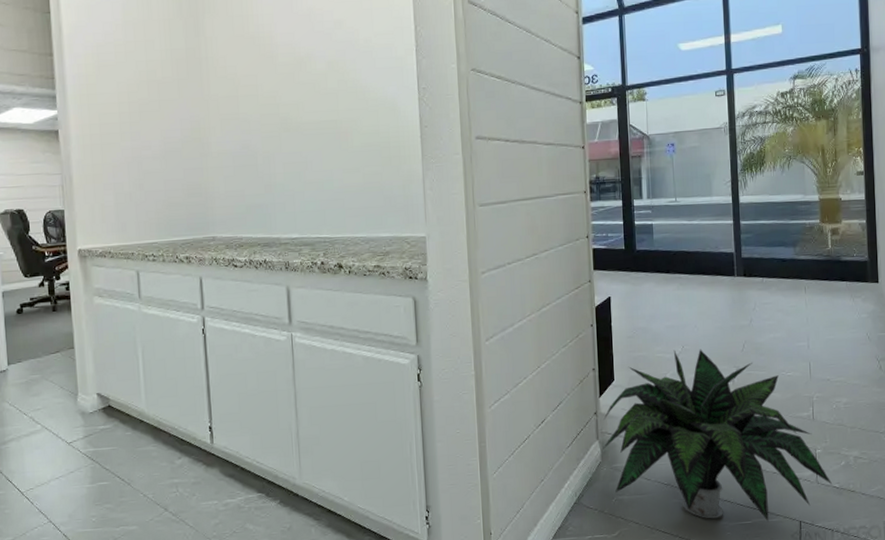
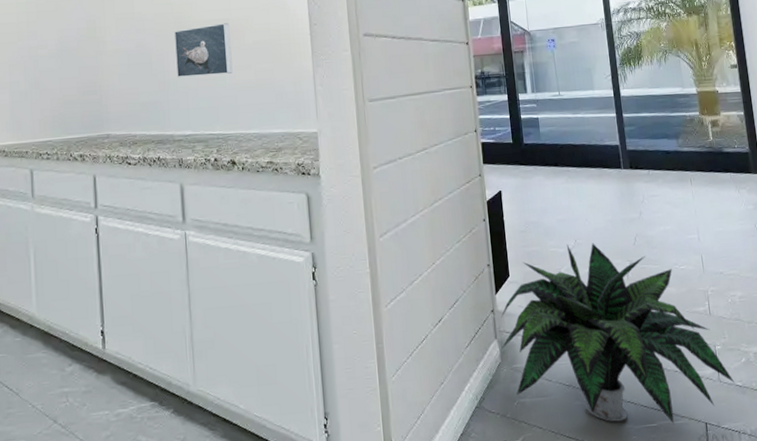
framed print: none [281,124,341,180] -> present [174,23,233,77]

